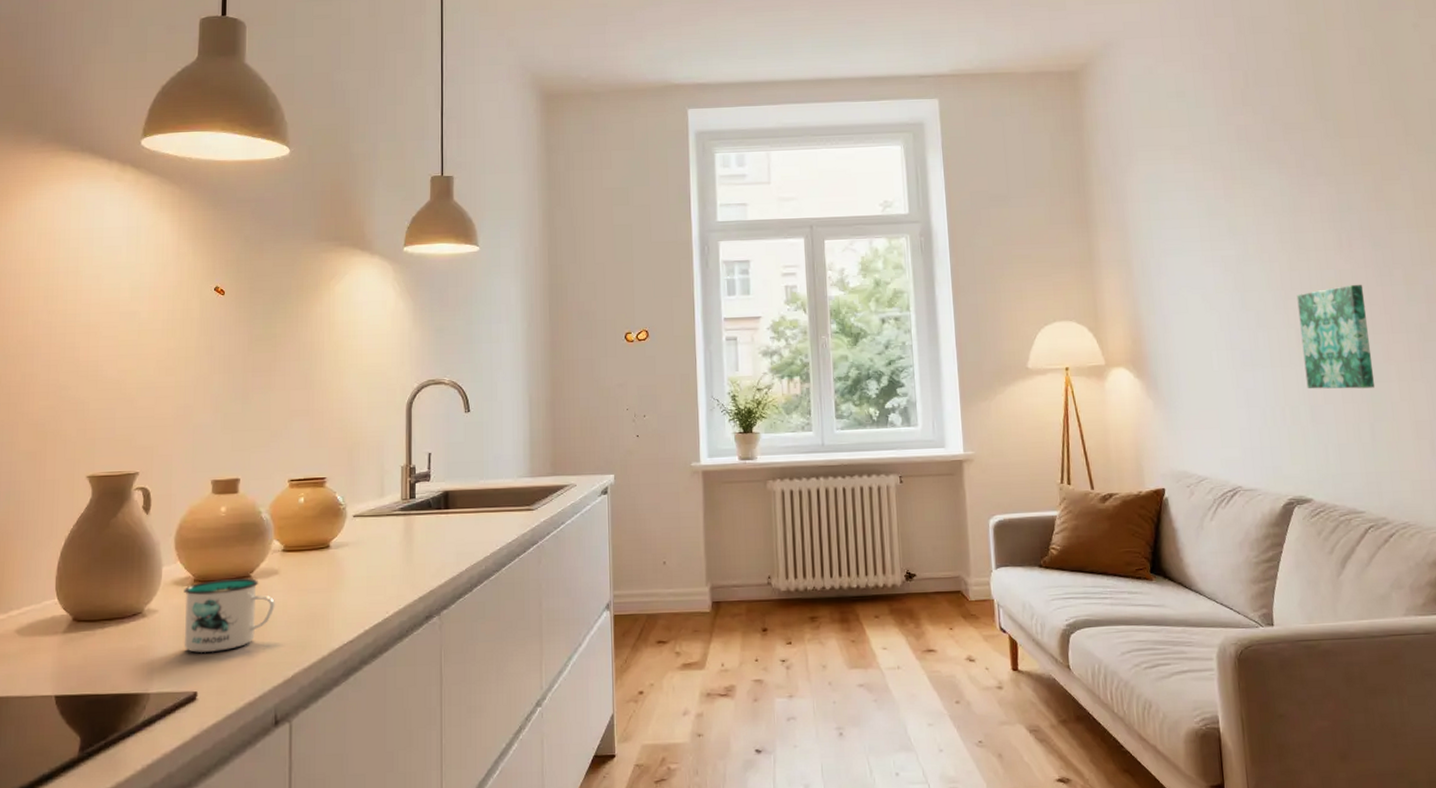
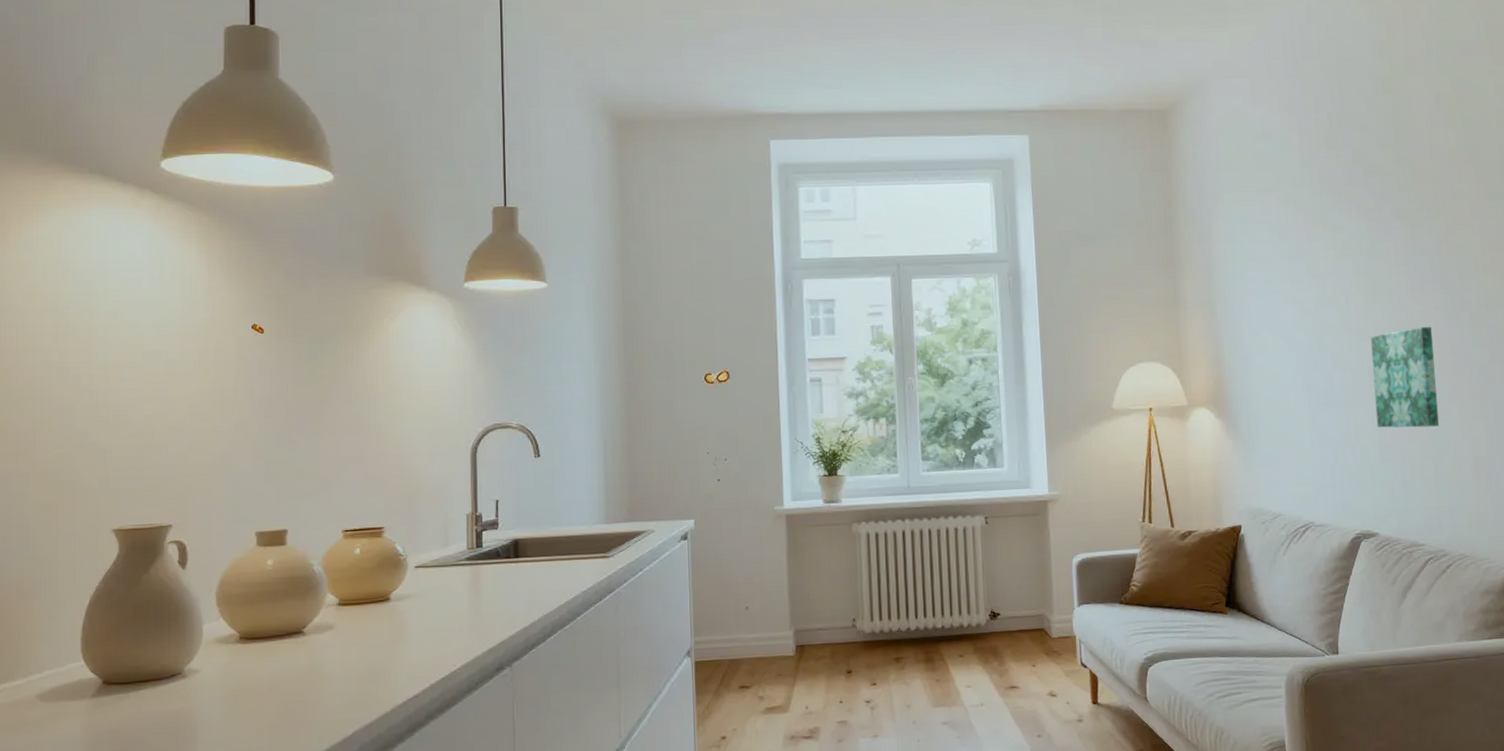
mug: present [184,578,275,653] -> none [228,634,331,713]

